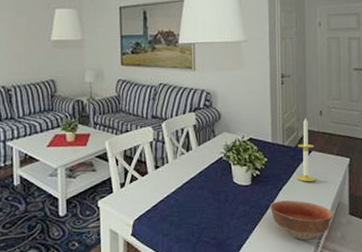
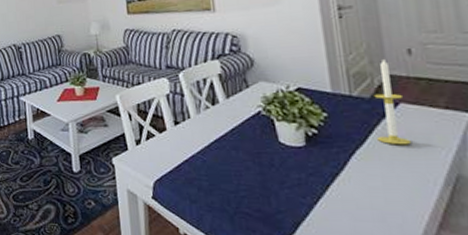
bowl: present [269,200,333,240] -> none [337,169,450,226]

